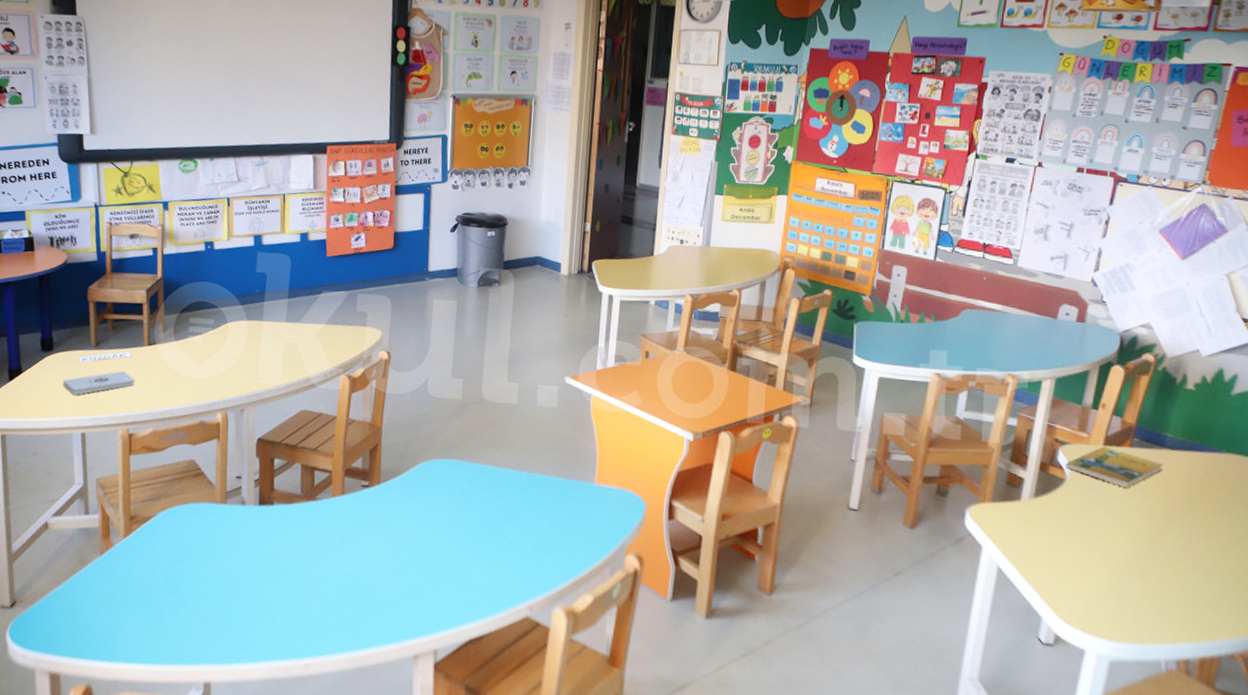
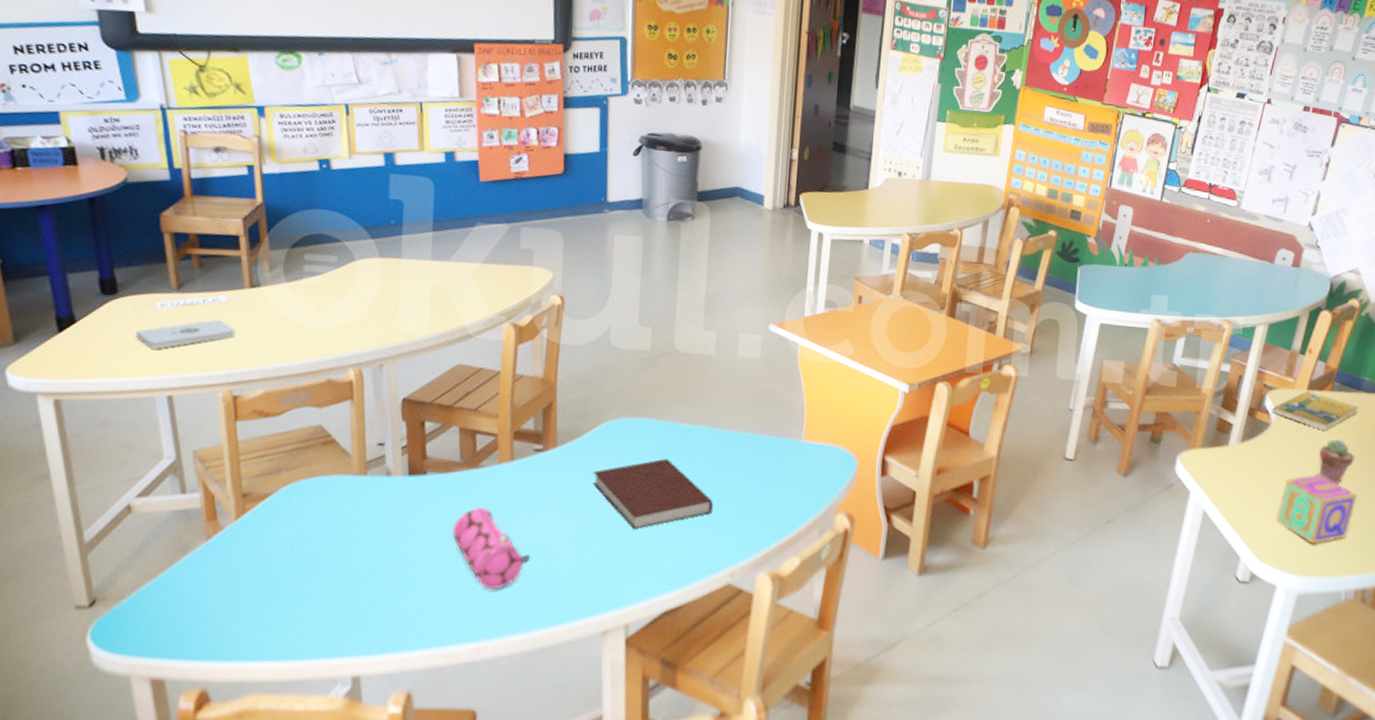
pencil case: none [291,535,355,611] -> present [452,507,530,590]
notebook: none [410,496,514,561] -> present [592,458,713,529]
alphabet block: none [1080,533,1171,608] -> present [1277,474,1358,544]
potted succulent: none [1123,497,1164,544] -> present [1319,439,1356,484]

